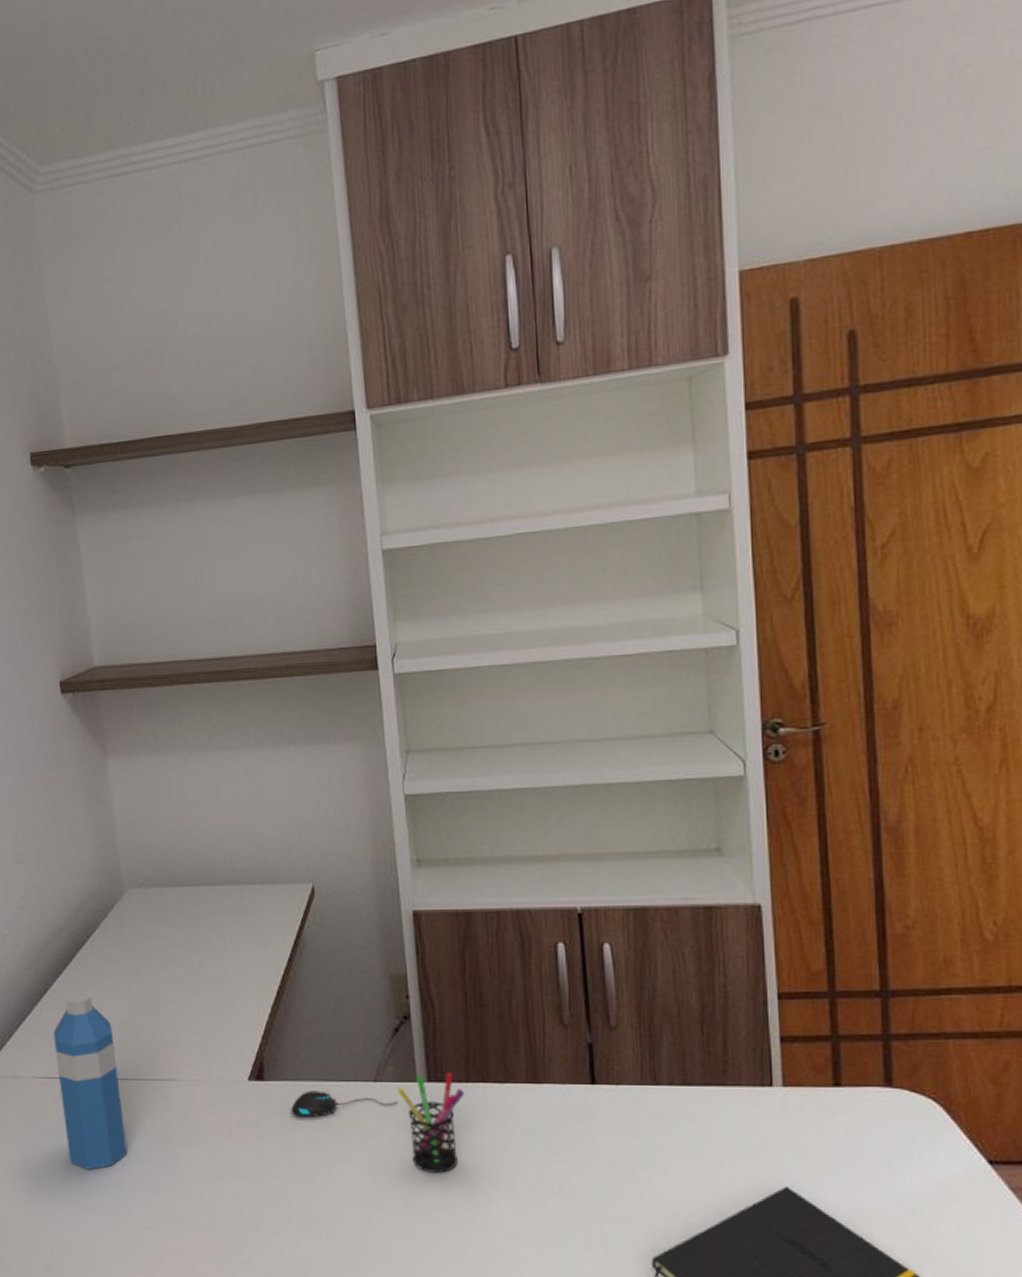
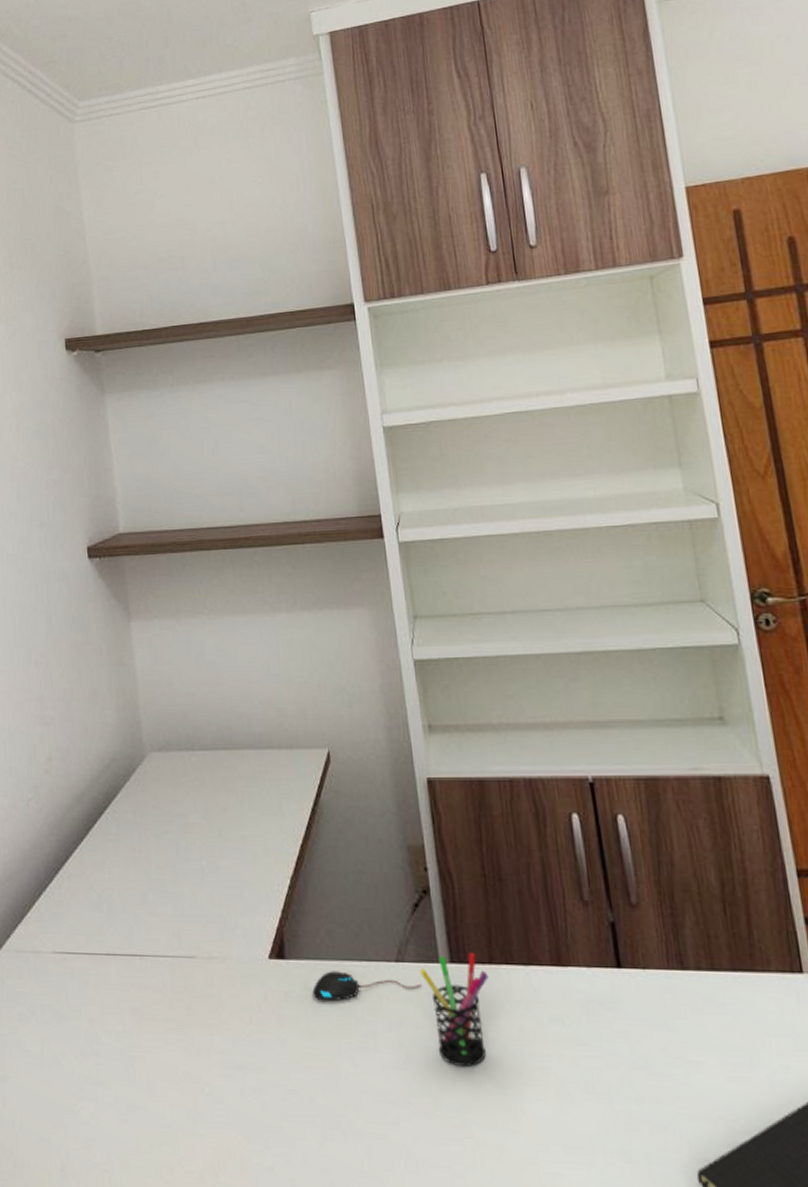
water bottle: present [53,991,128,1170] -> none [74,859,147,1057]

